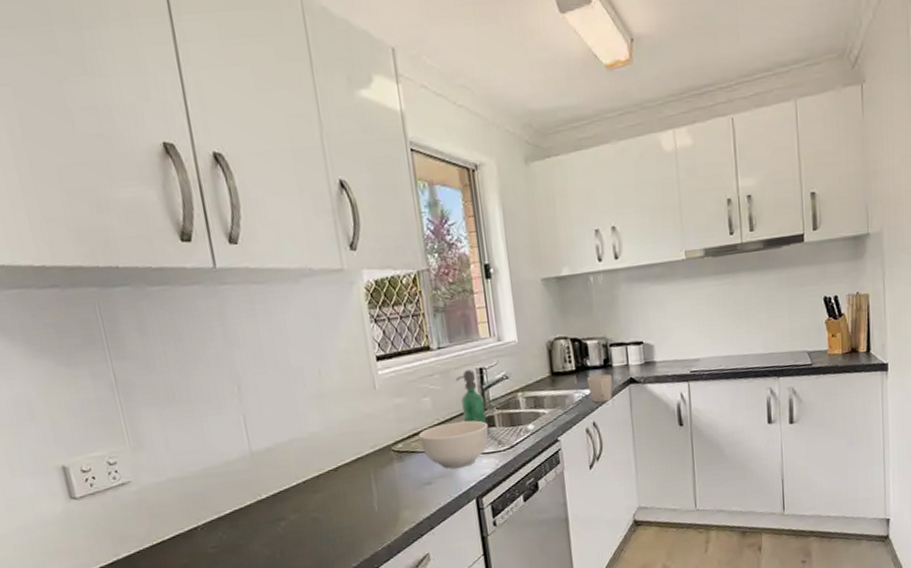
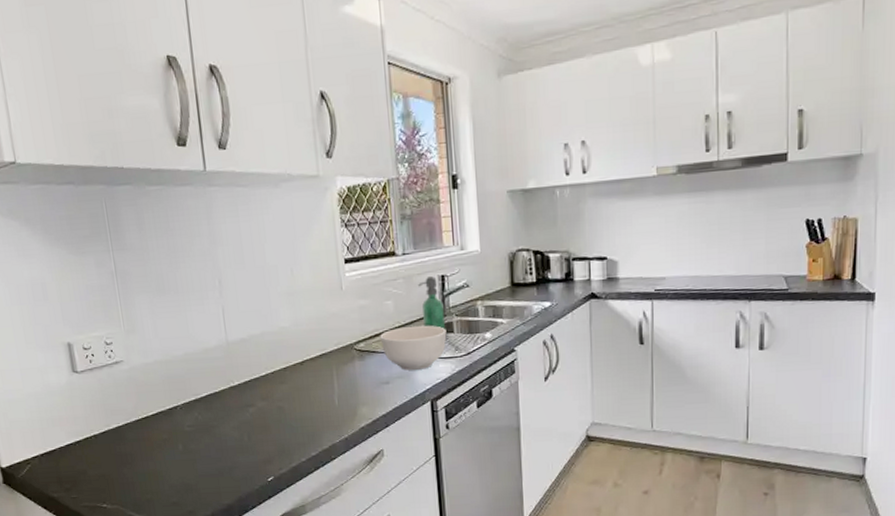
cup: present [587,374,613,403] -> none [547,287,573,316]

